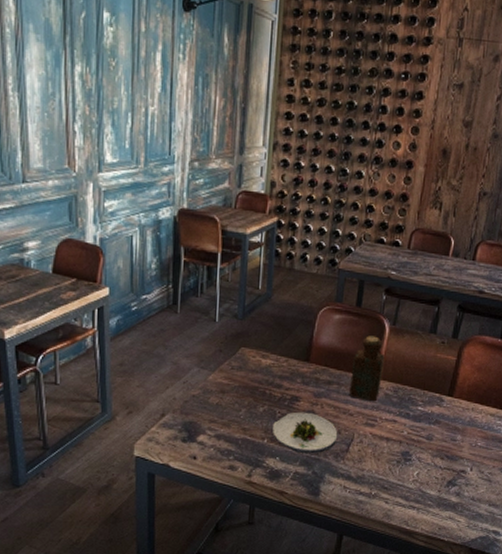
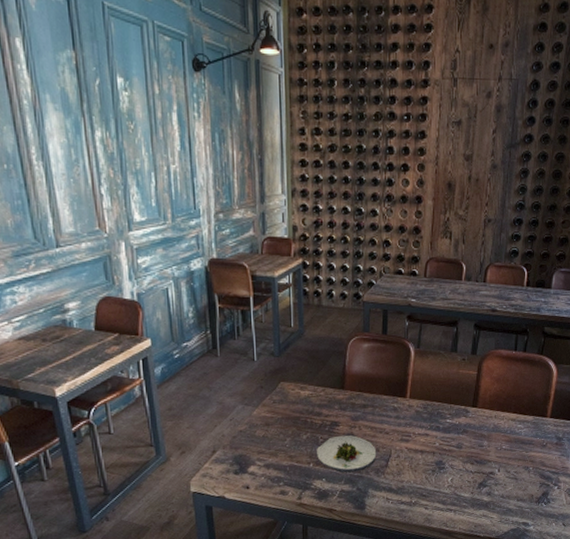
bottle: present [348,336,384,402] -> none [382,359,412,420]

